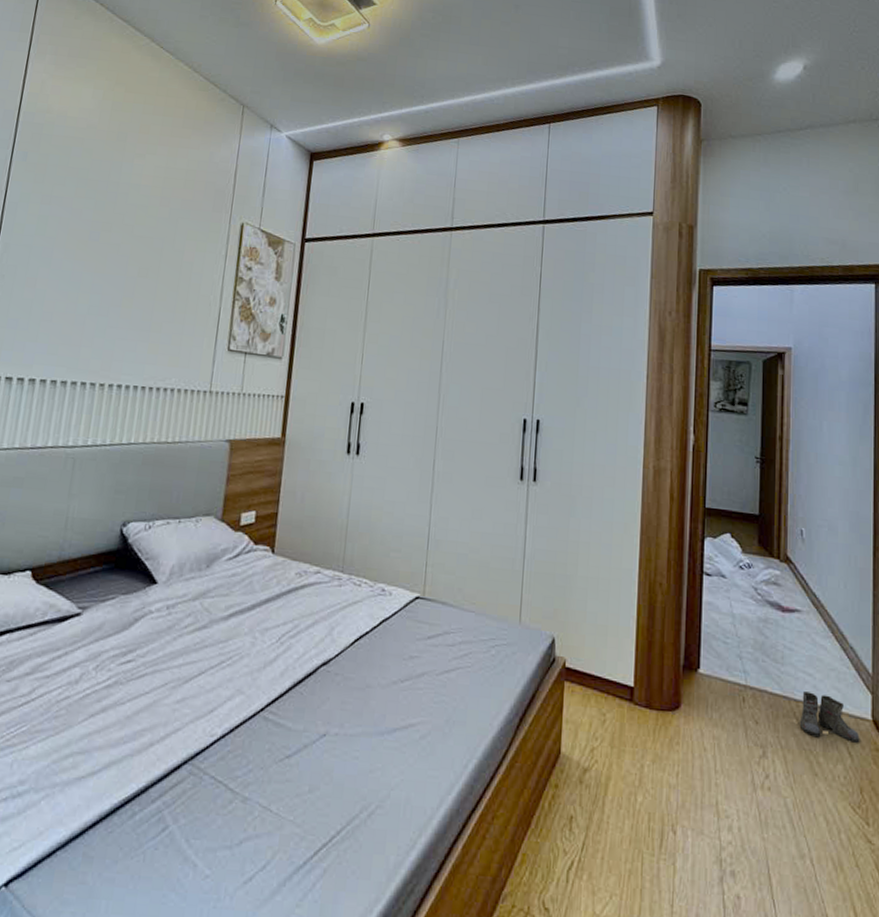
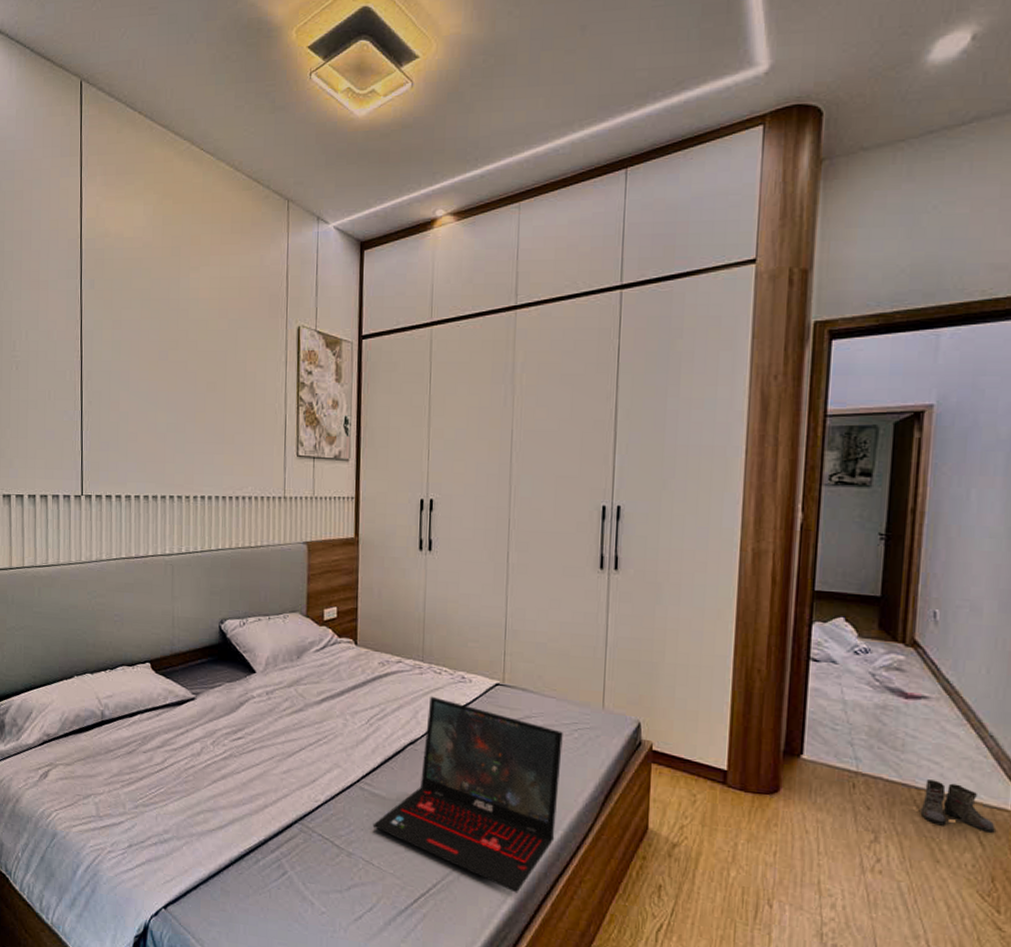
laptop: none [274,610,481,836] -> present [372,696,563,893]

